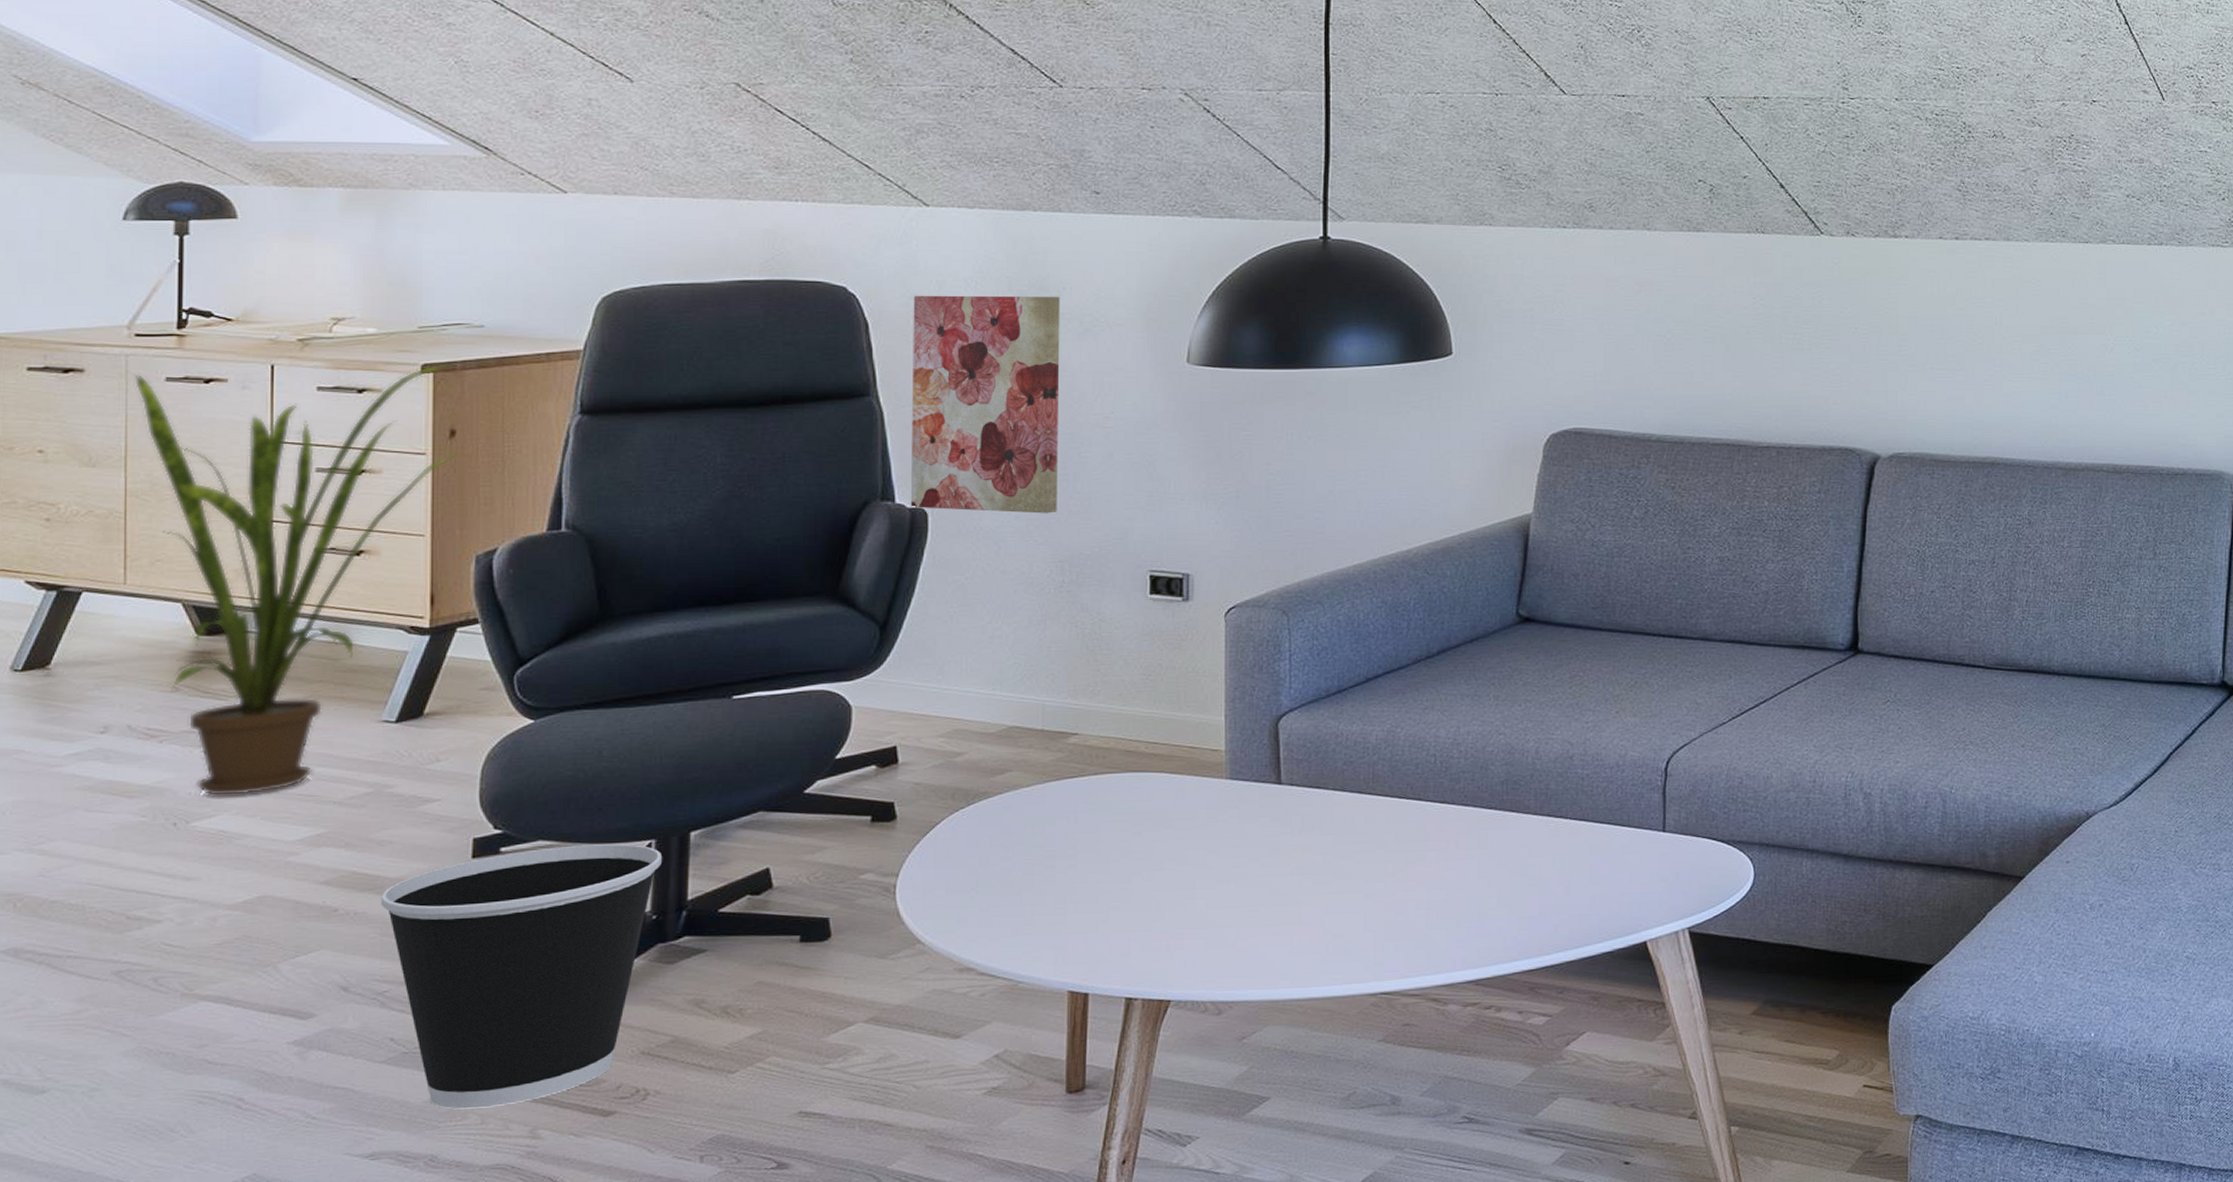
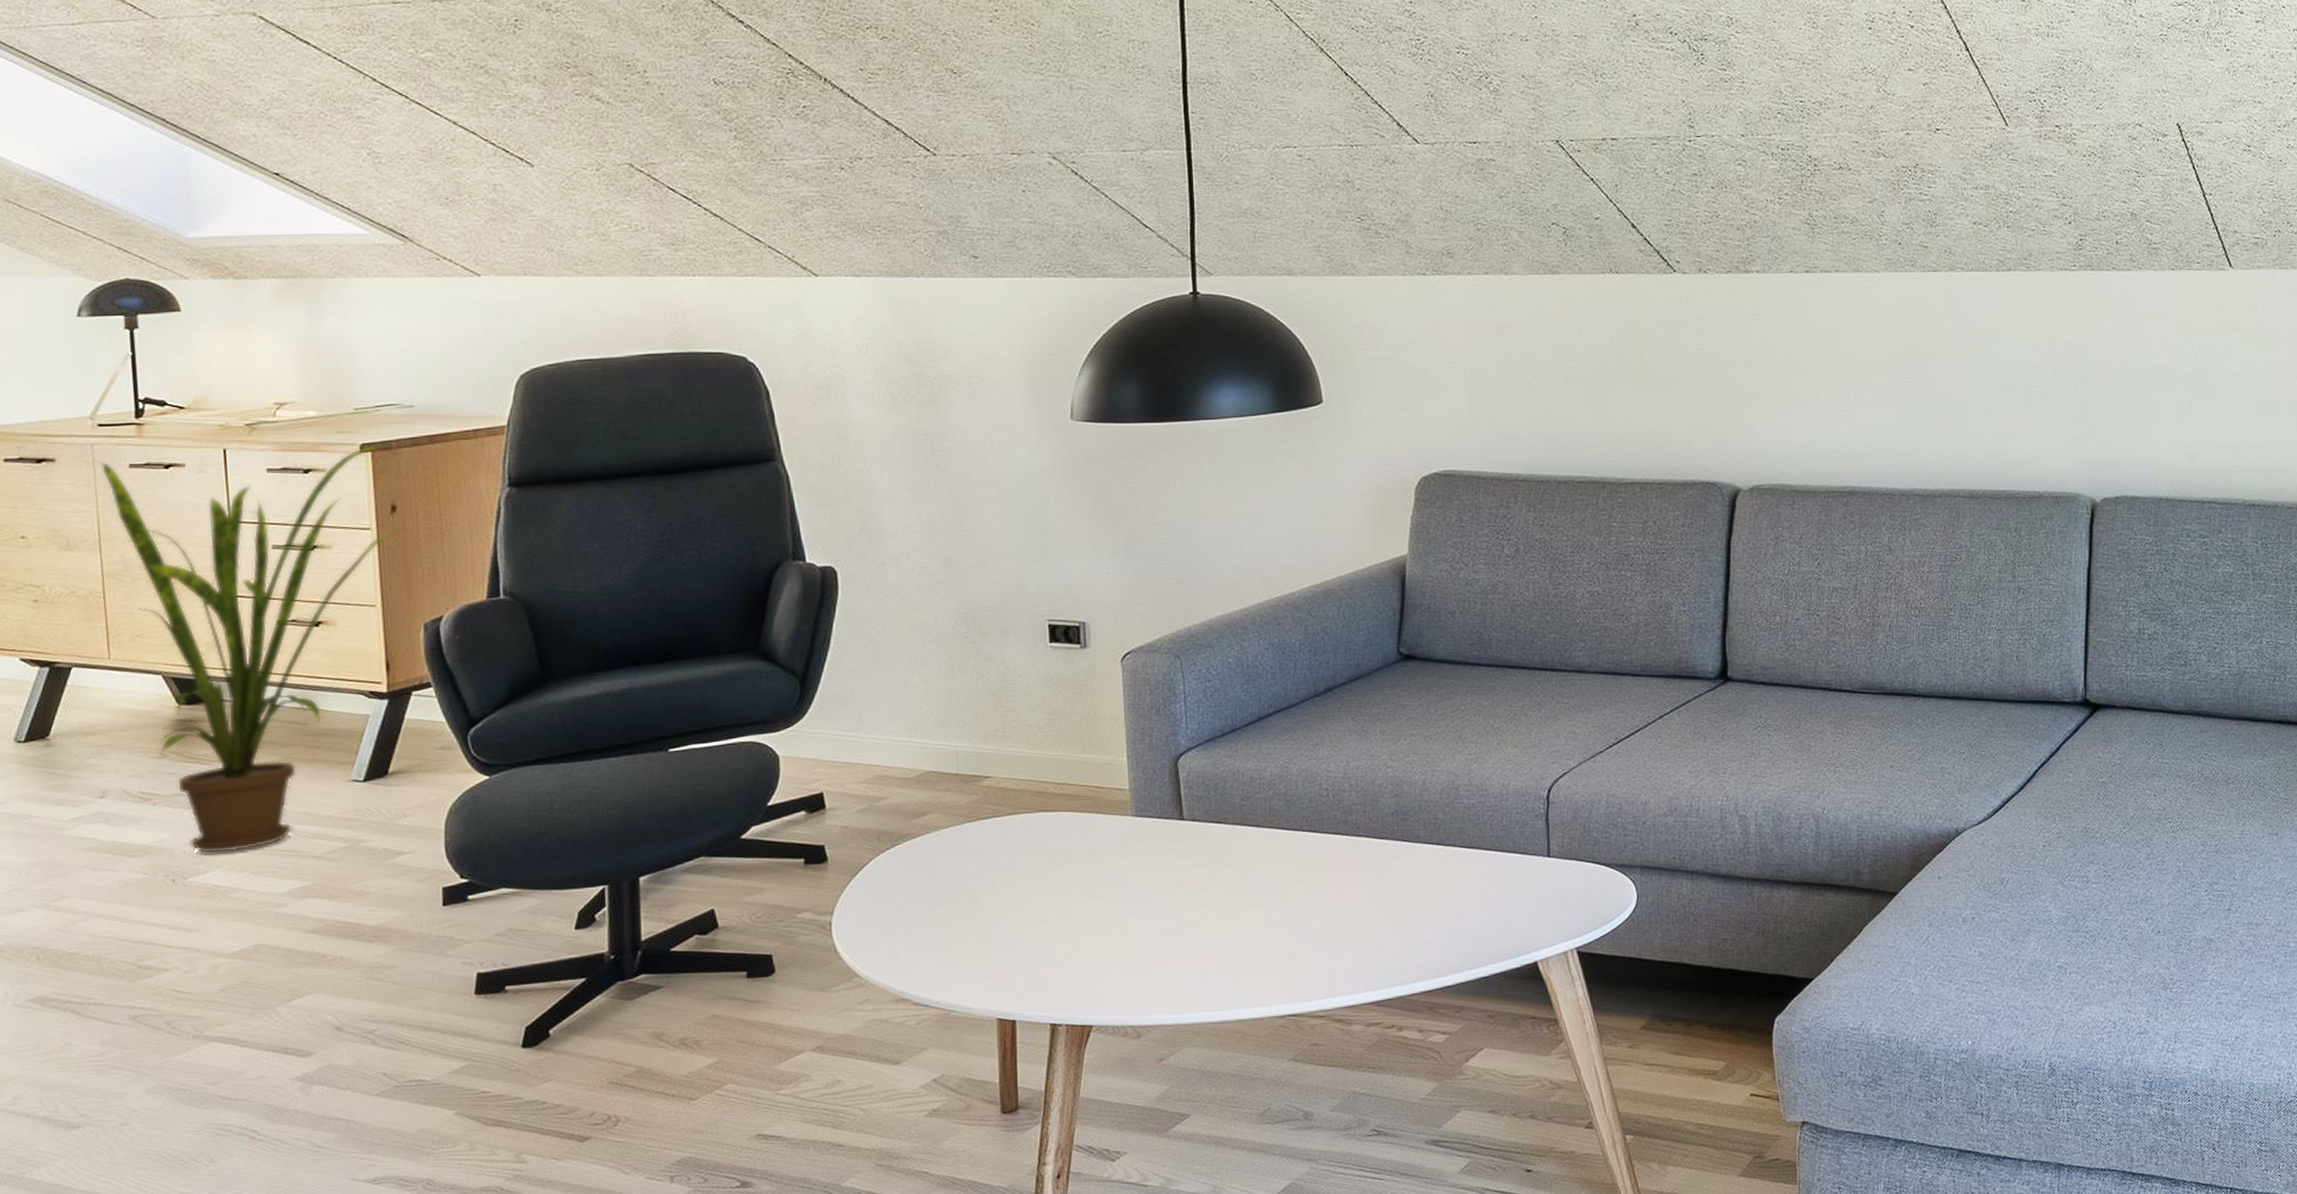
wastebasket: present [380,844,662,1109] -> none [363,889,615,1137]
wall art: present [910,295,1061,514] -> none [809,359,958,569]

